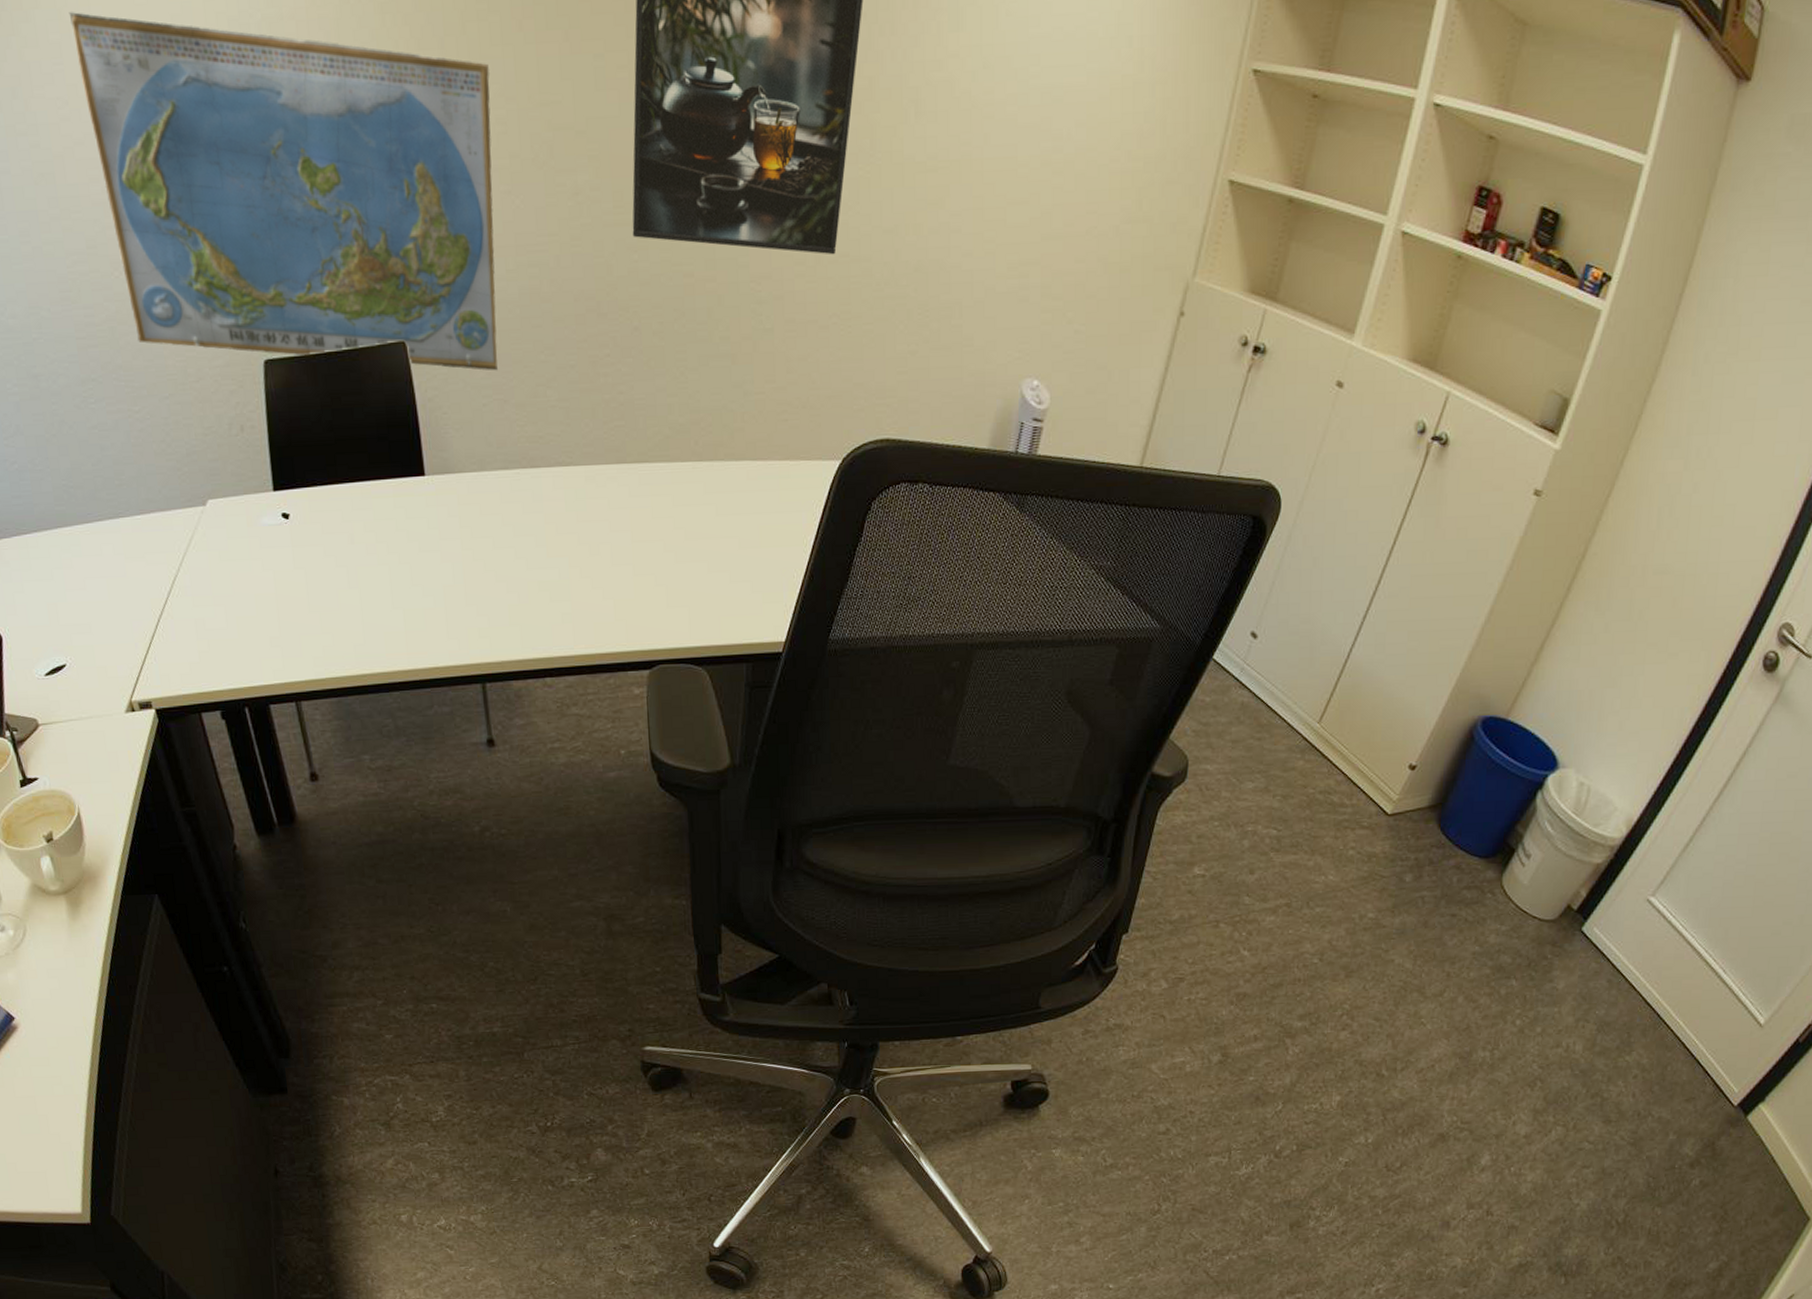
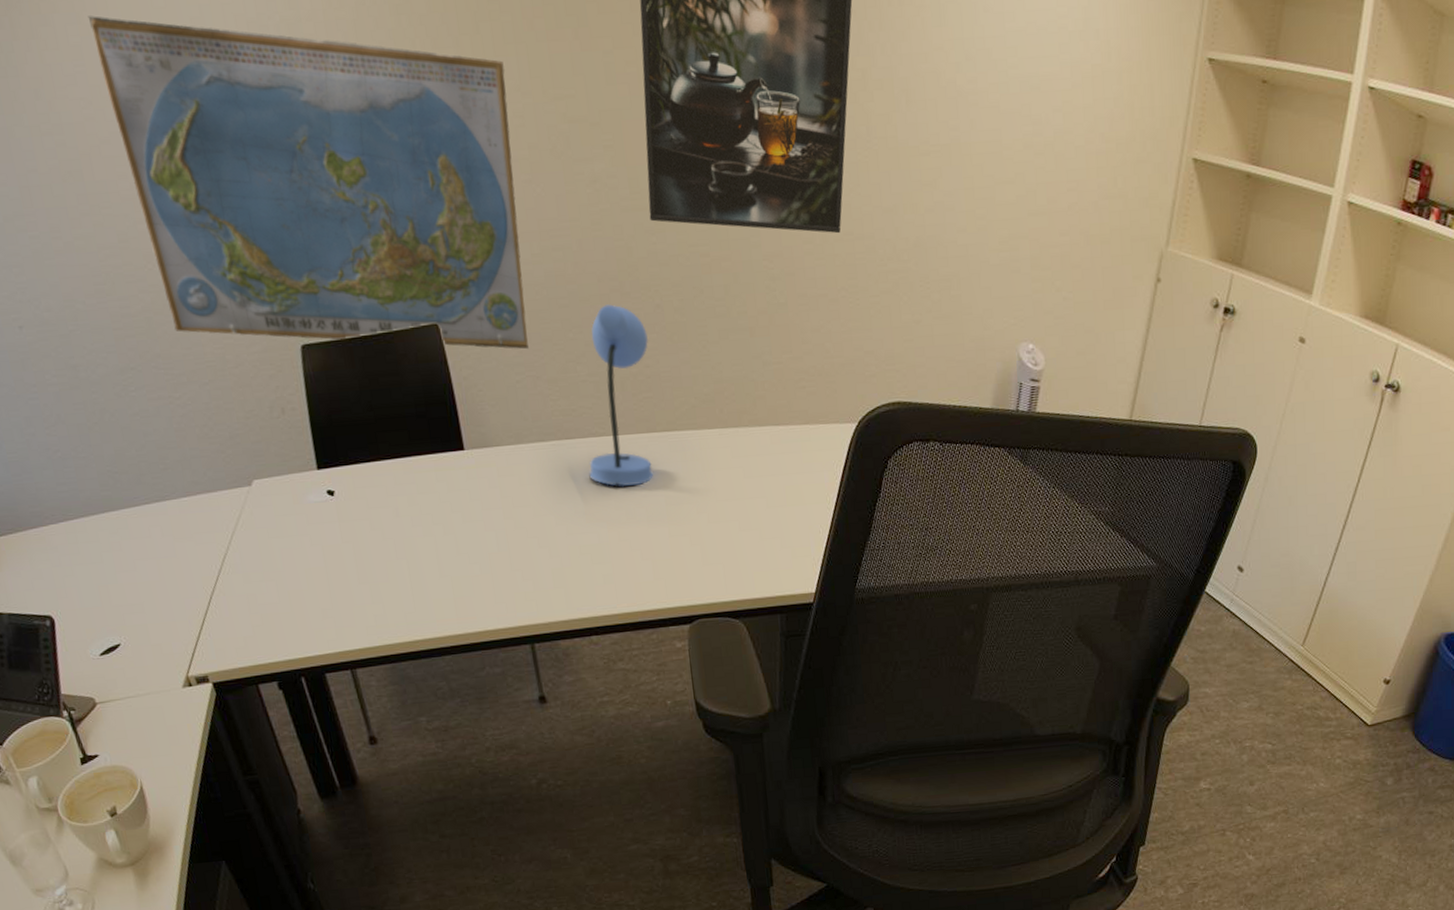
desk lamp: none [553,325,624,521] -> present [589,304,653,487]

